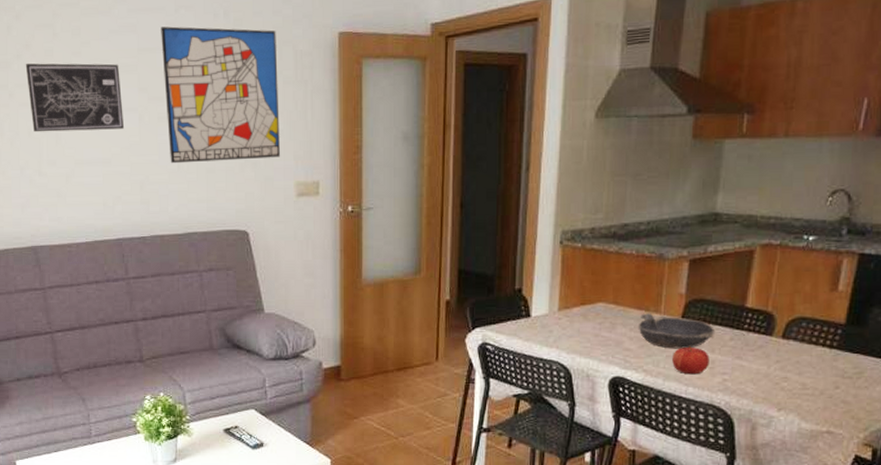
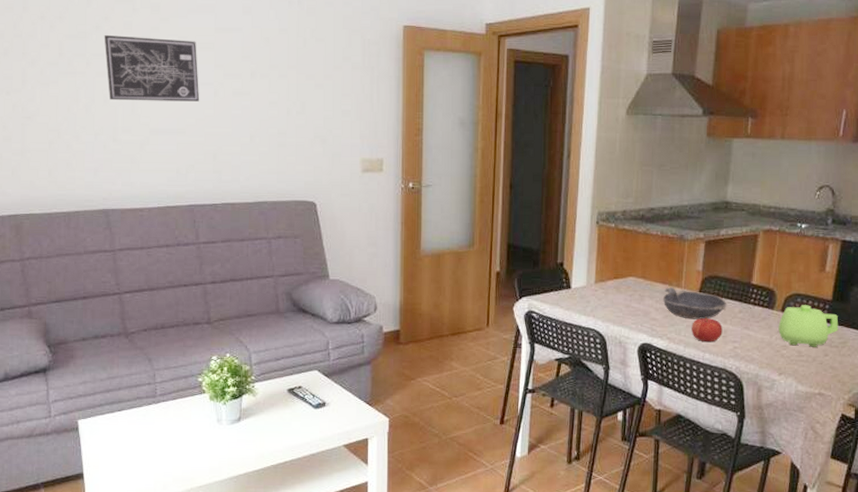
wall art: present [161,26,280,164] -> none [238,10,348,137]
teapot: none [778,330,854,379] -> present [778,305,839,347]

